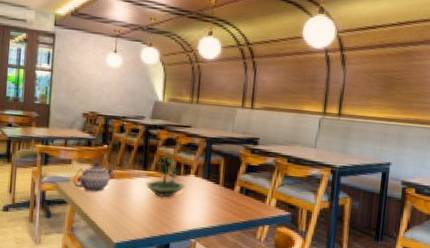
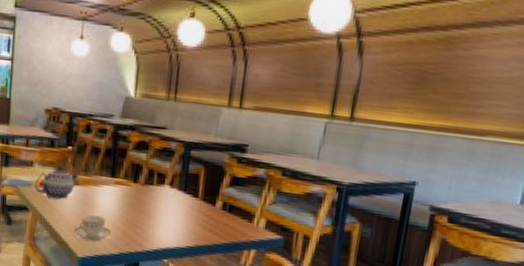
teacup: none [109,204,145,228] -> present [73,215,112,241]
terrarium: present [145,156,185,198] -> none [113,162,158,210]

